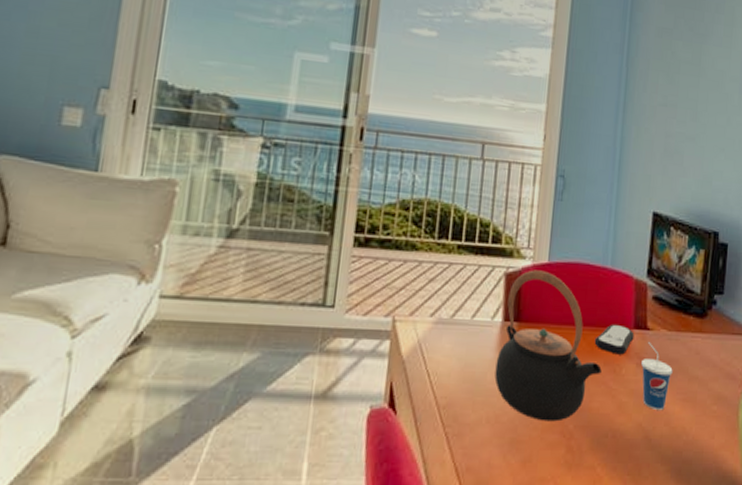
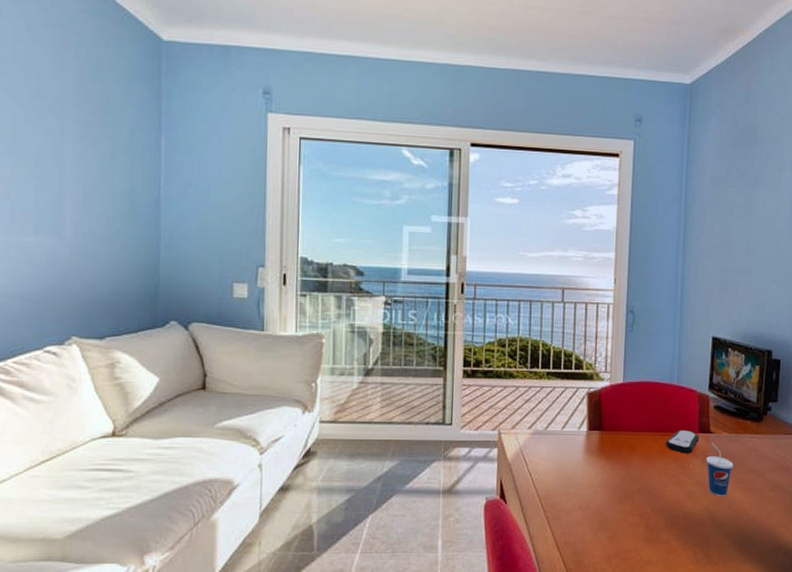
teapot: present [494,270,602,422] -> none [583,389,672,507]

